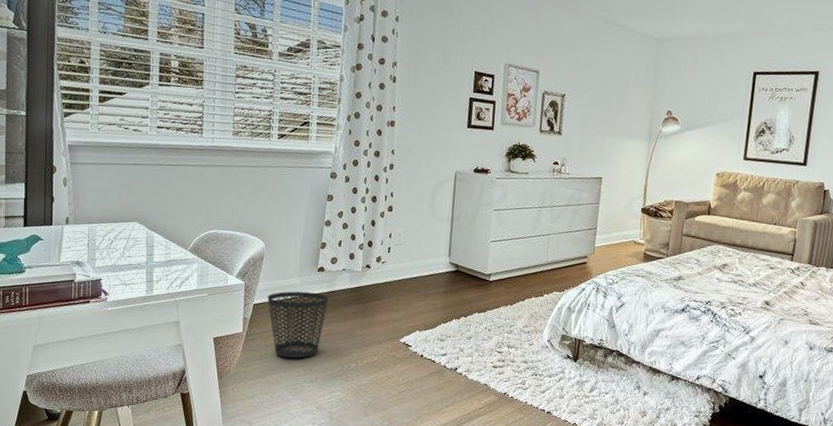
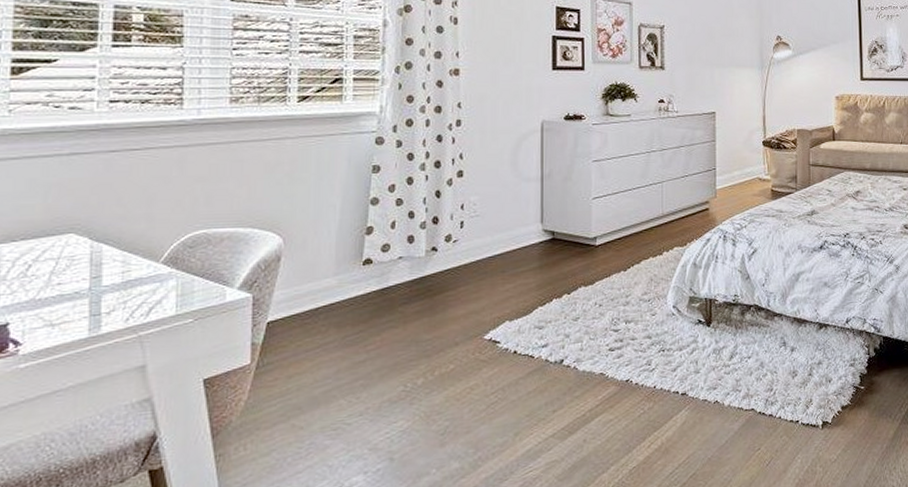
wastebasket: present [267,291,328,359] -> none [288,293,380,389]

